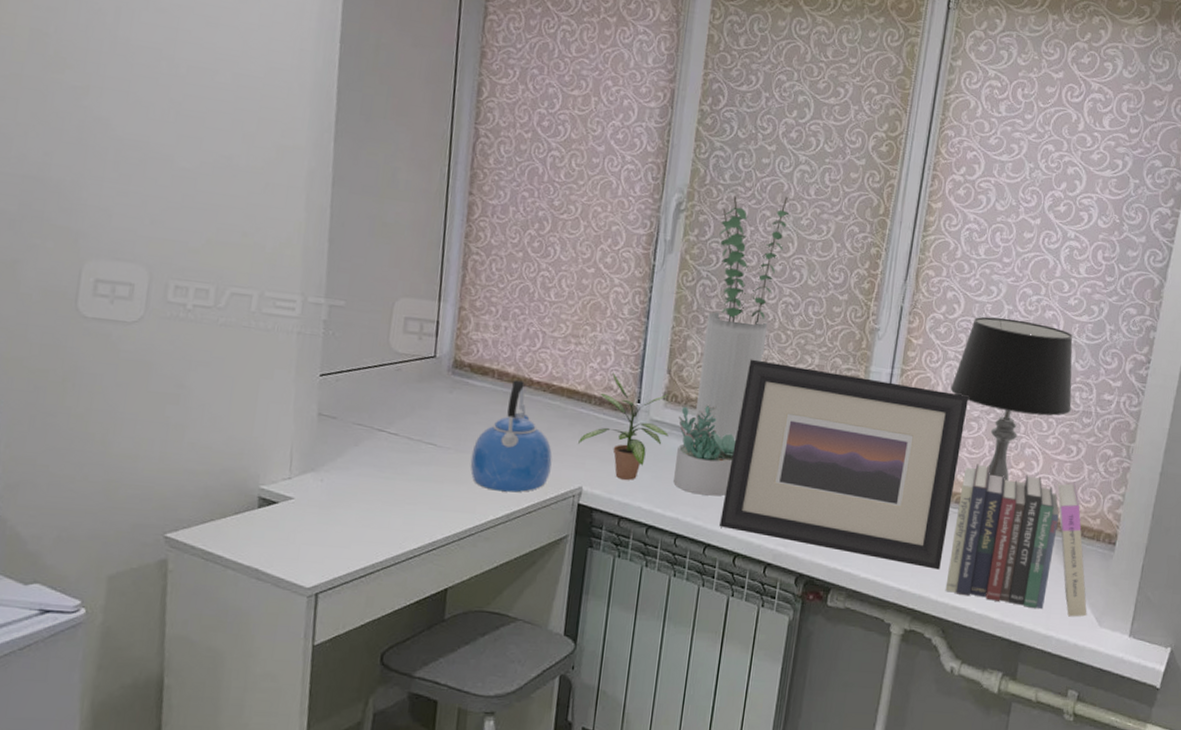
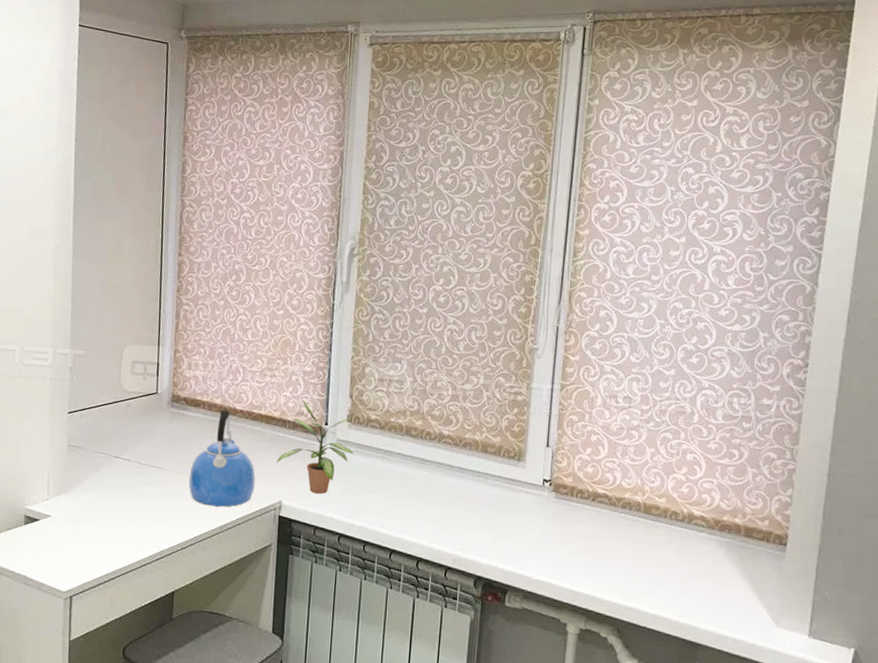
succulent plant: present [674,404,736,496] -> none [360,424,413,507]
vase: present [692,196,790,442] -> none [375,235,450,458]
picture frame: present [719,359,969,570] -> none [403,382,627,572]
books: present [945,464,1087,617] -> none [617,470,763,617]
table lamp: present [950,316,1073,481] -> none [609,331,731,486]

